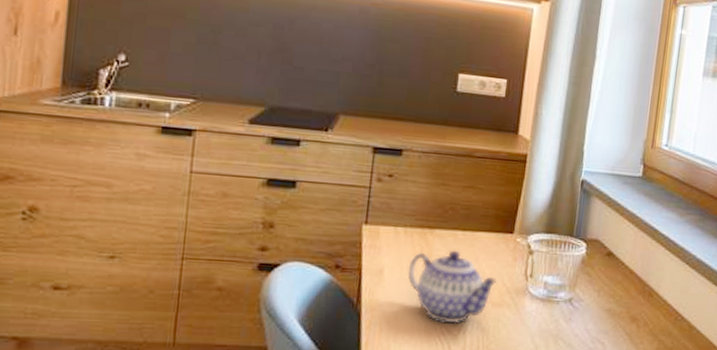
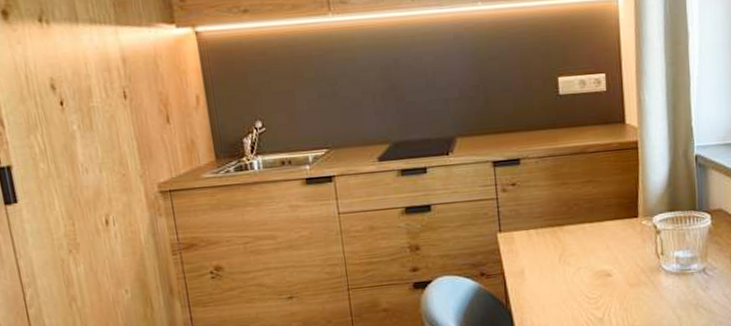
teapot: present [408,250,498,324] -> none [546,241,631,309]

